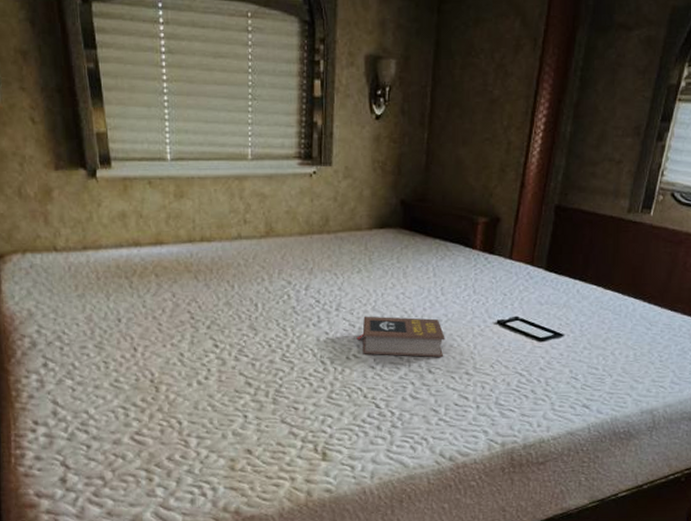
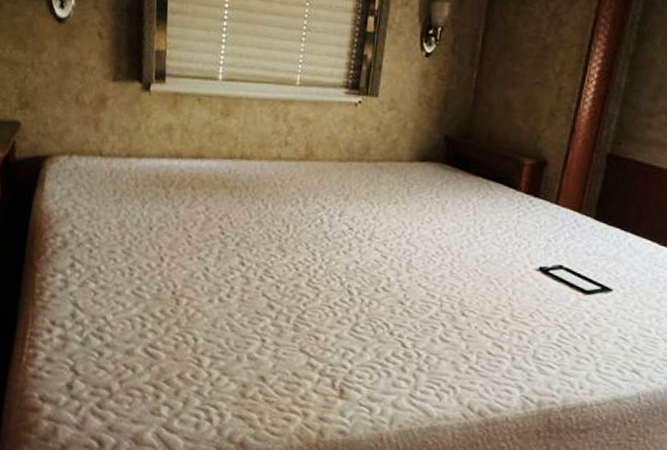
book: present [356,316,445,357] -> none [387,248,482,300]

